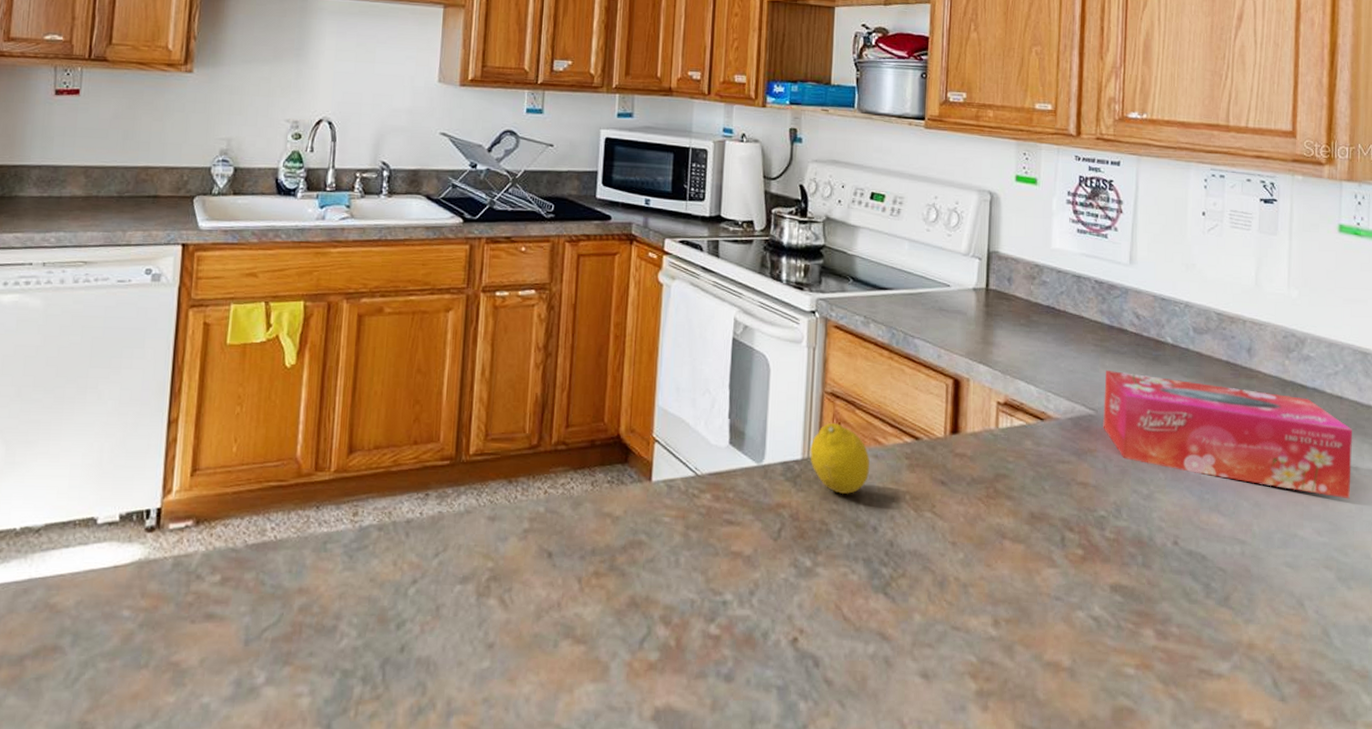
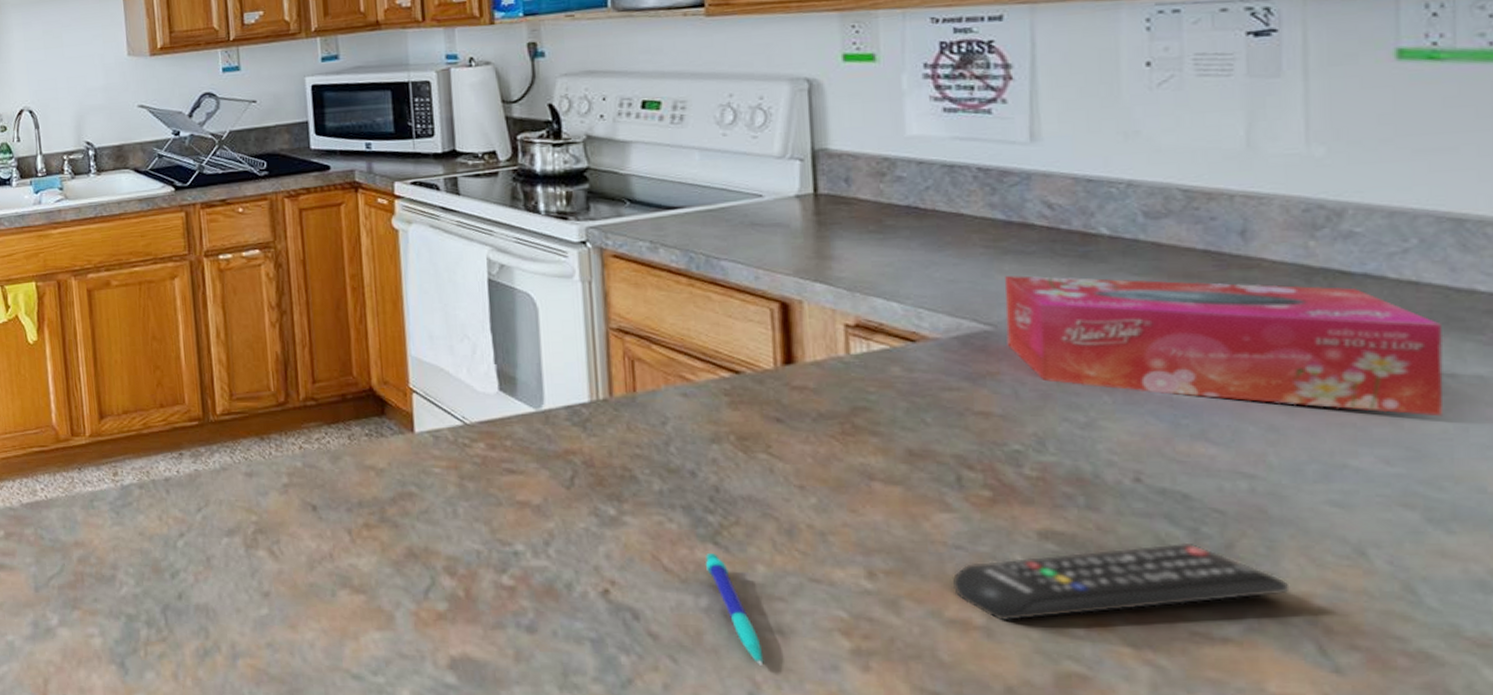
fruit: present [809,423,870,495] -> none [597,361,679,438]
pen: none [875,603,911,708] -> present [705,554,764,666]
remote control: none [1051,595,1260,663] -> present [951,542,1290,621]

